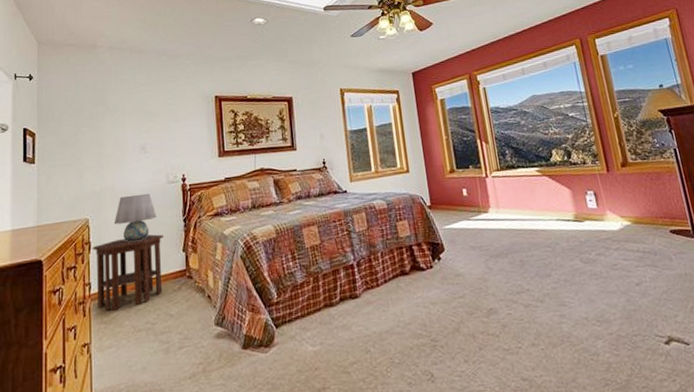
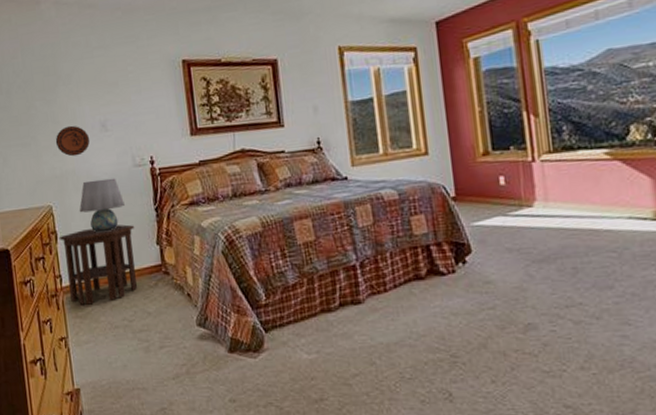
decorative plate: none [98,148,130,175] -> present [55,125,90,157]

